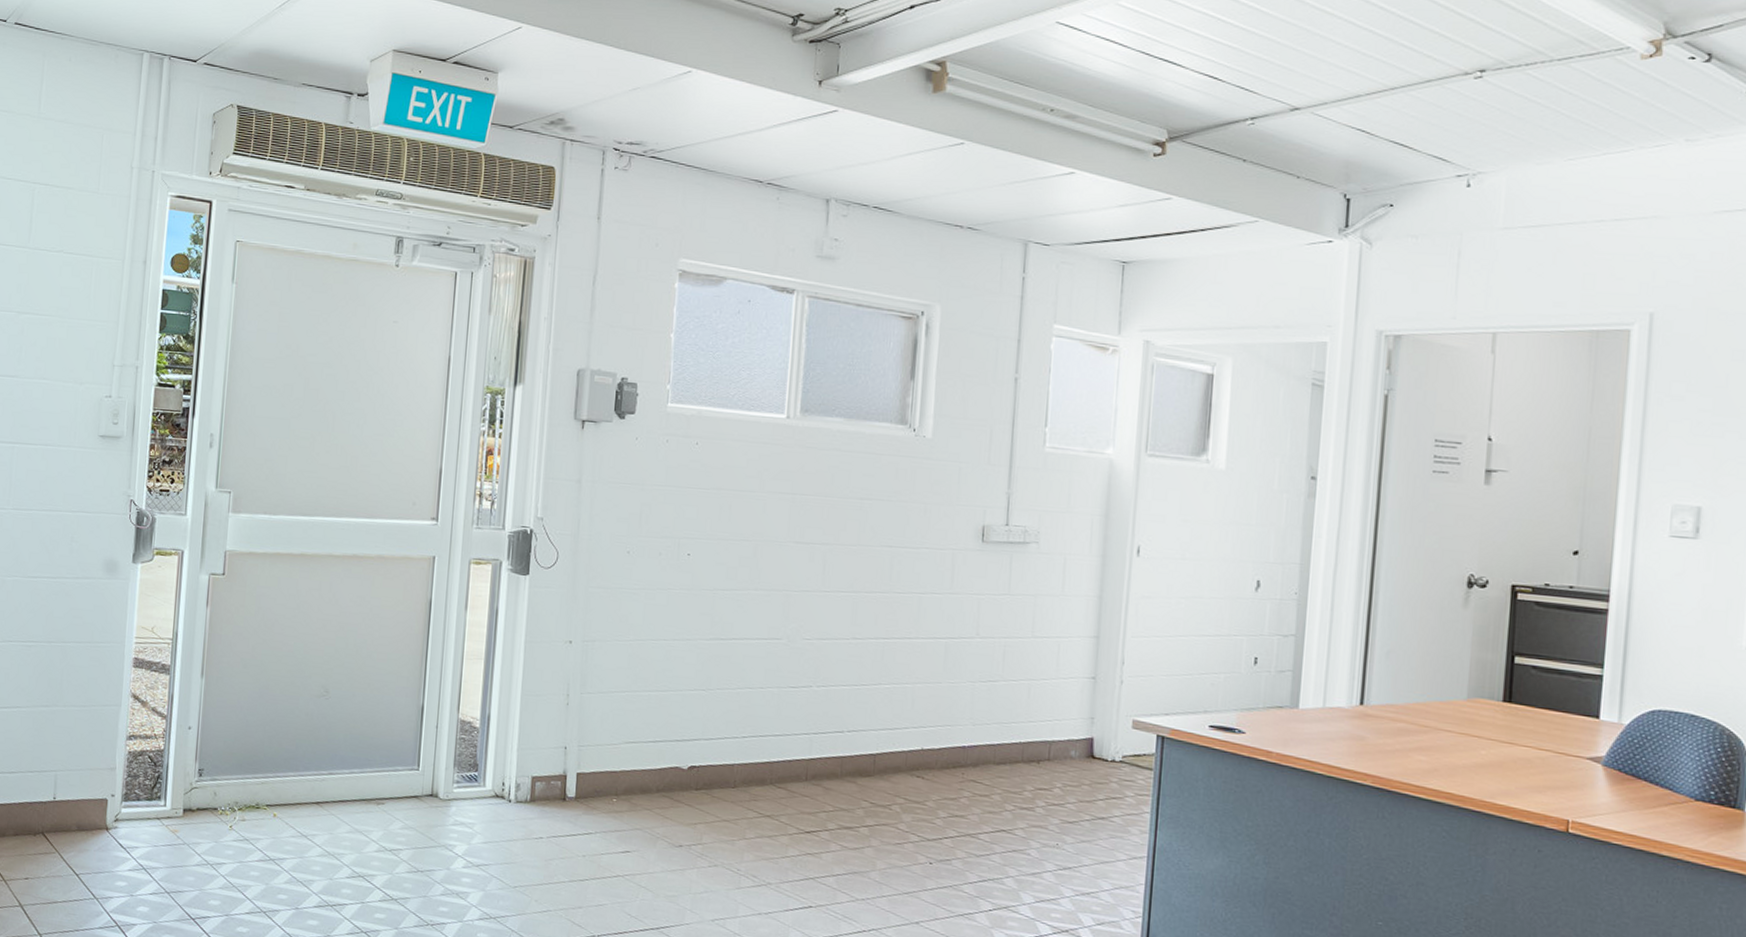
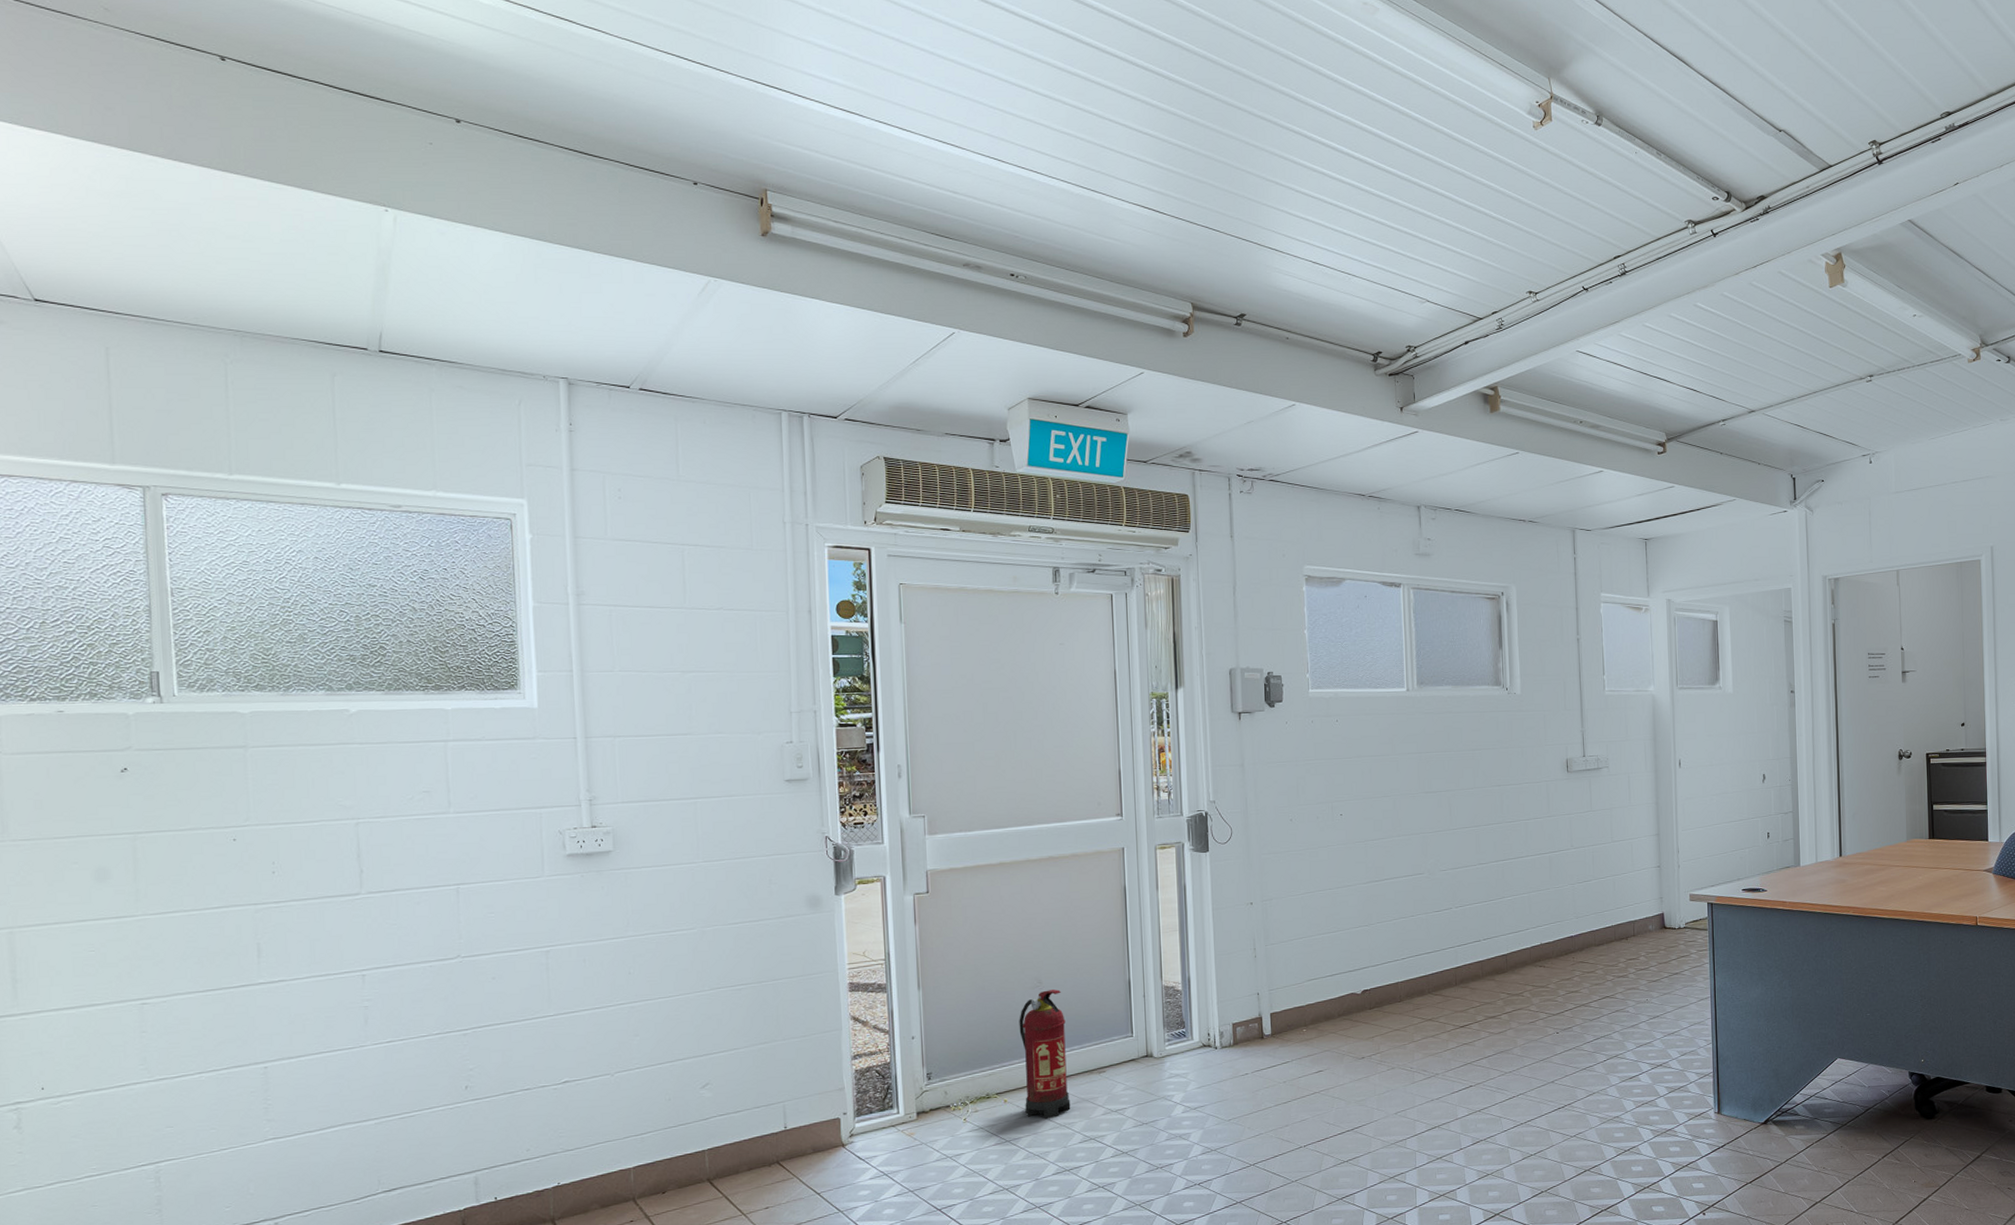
fire extinguisher: none [294,701,349,844] -> present [1019,989,1071,1118]

